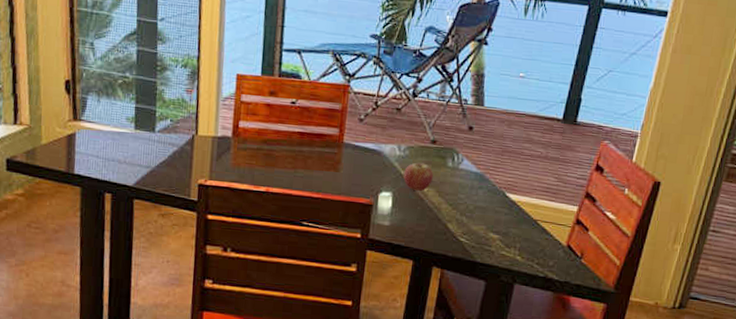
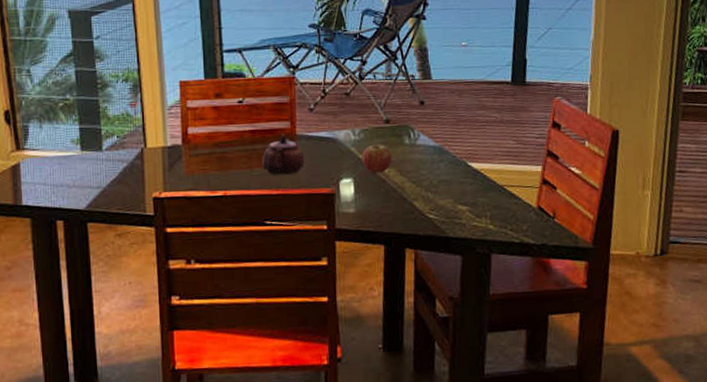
teapot: none [306,139,349,181] -> present [262,133,305,175]

